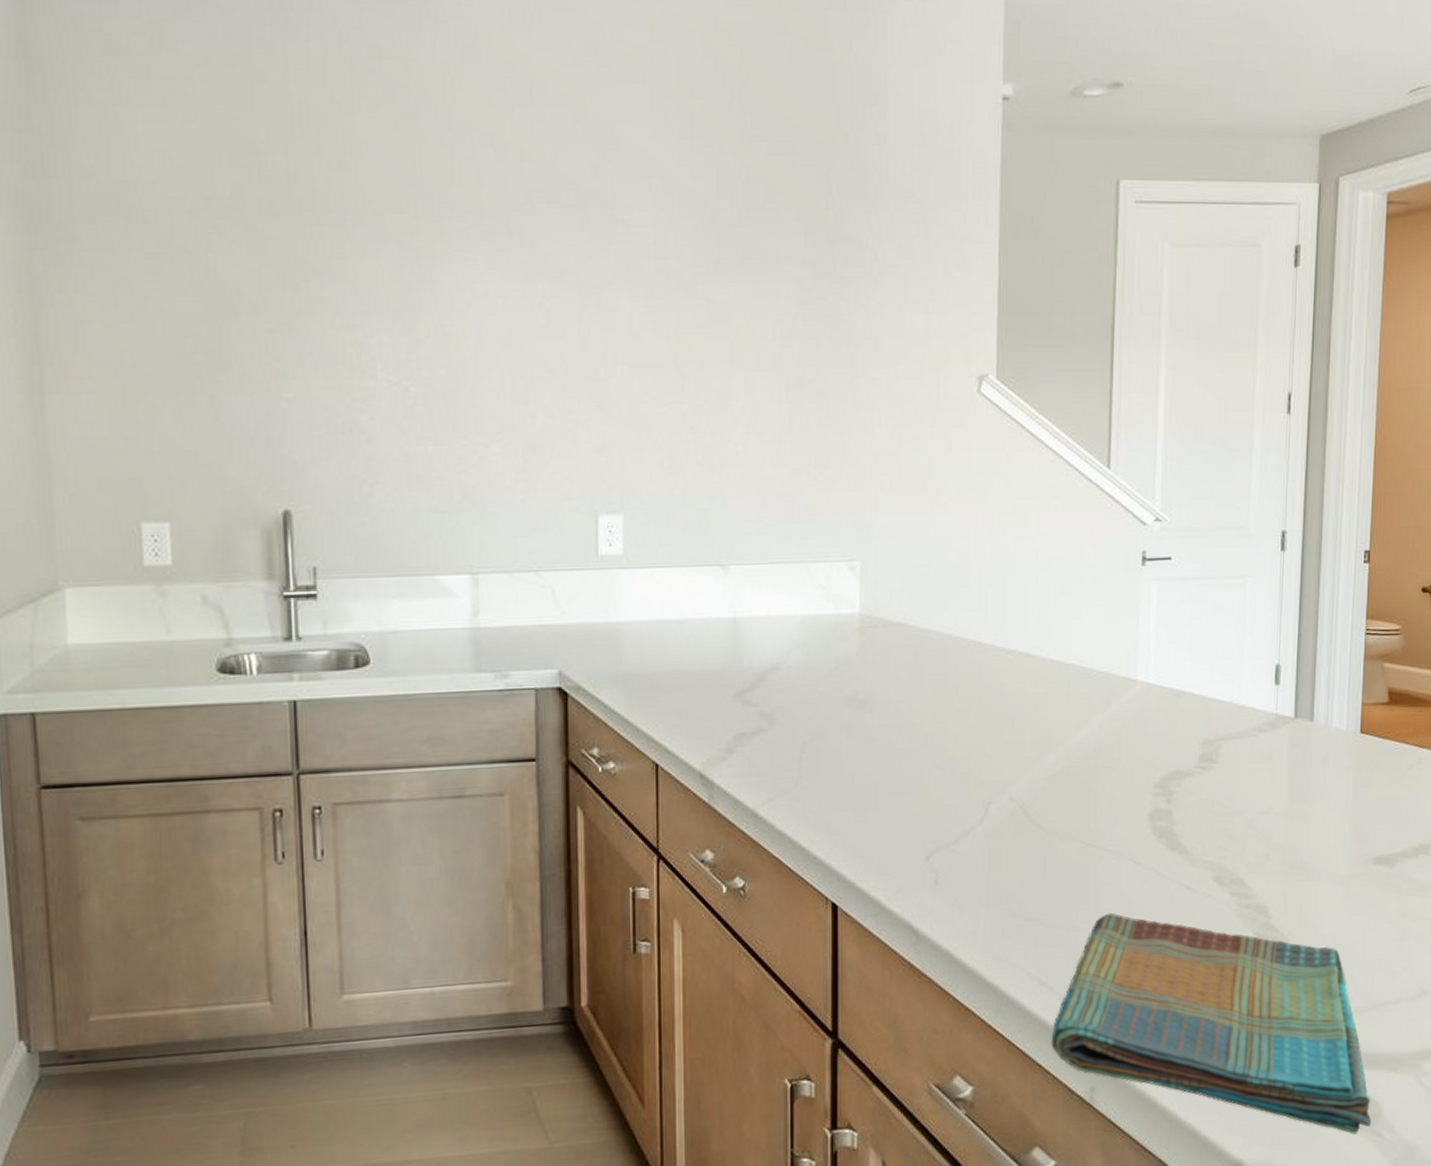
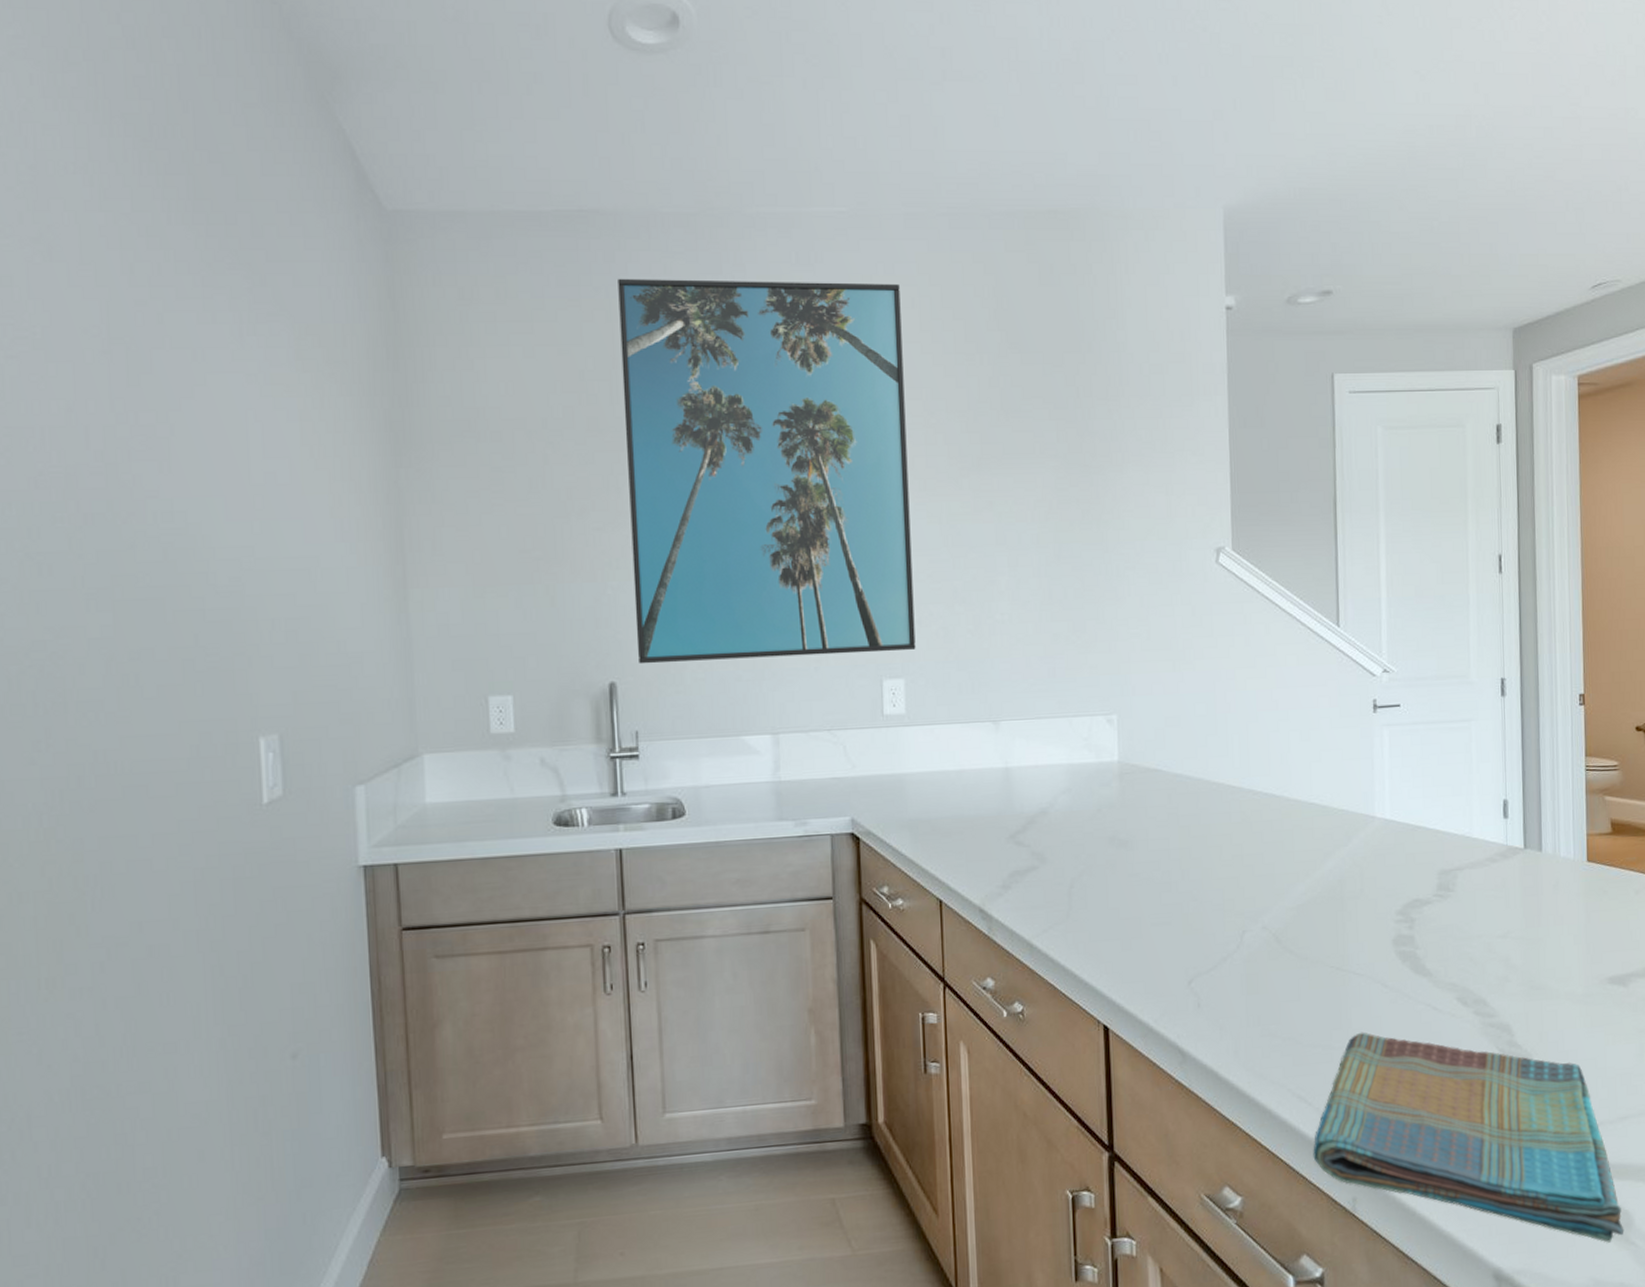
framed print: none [297,31,637,490] -> present [618,278,916,664]

